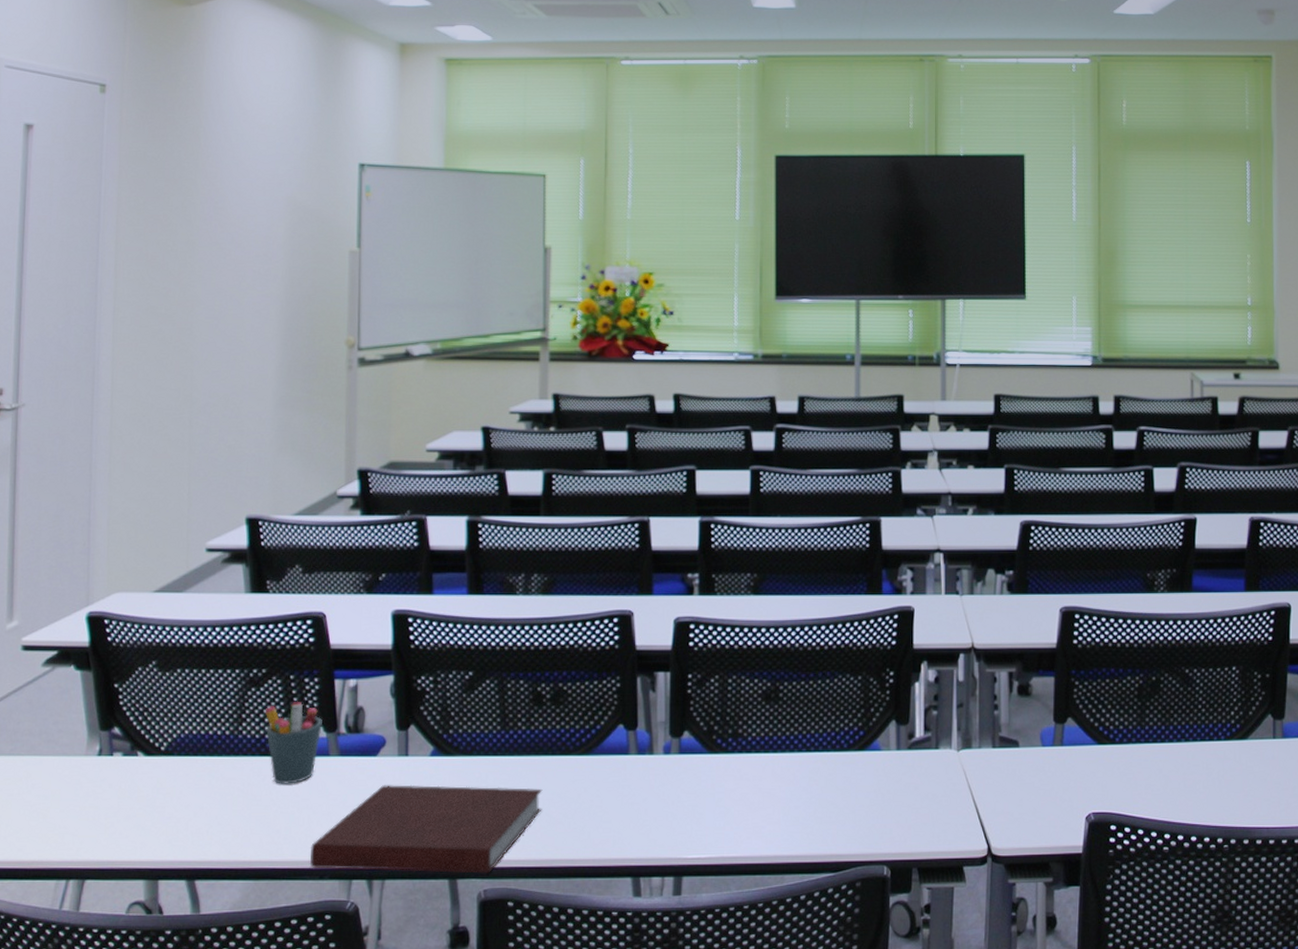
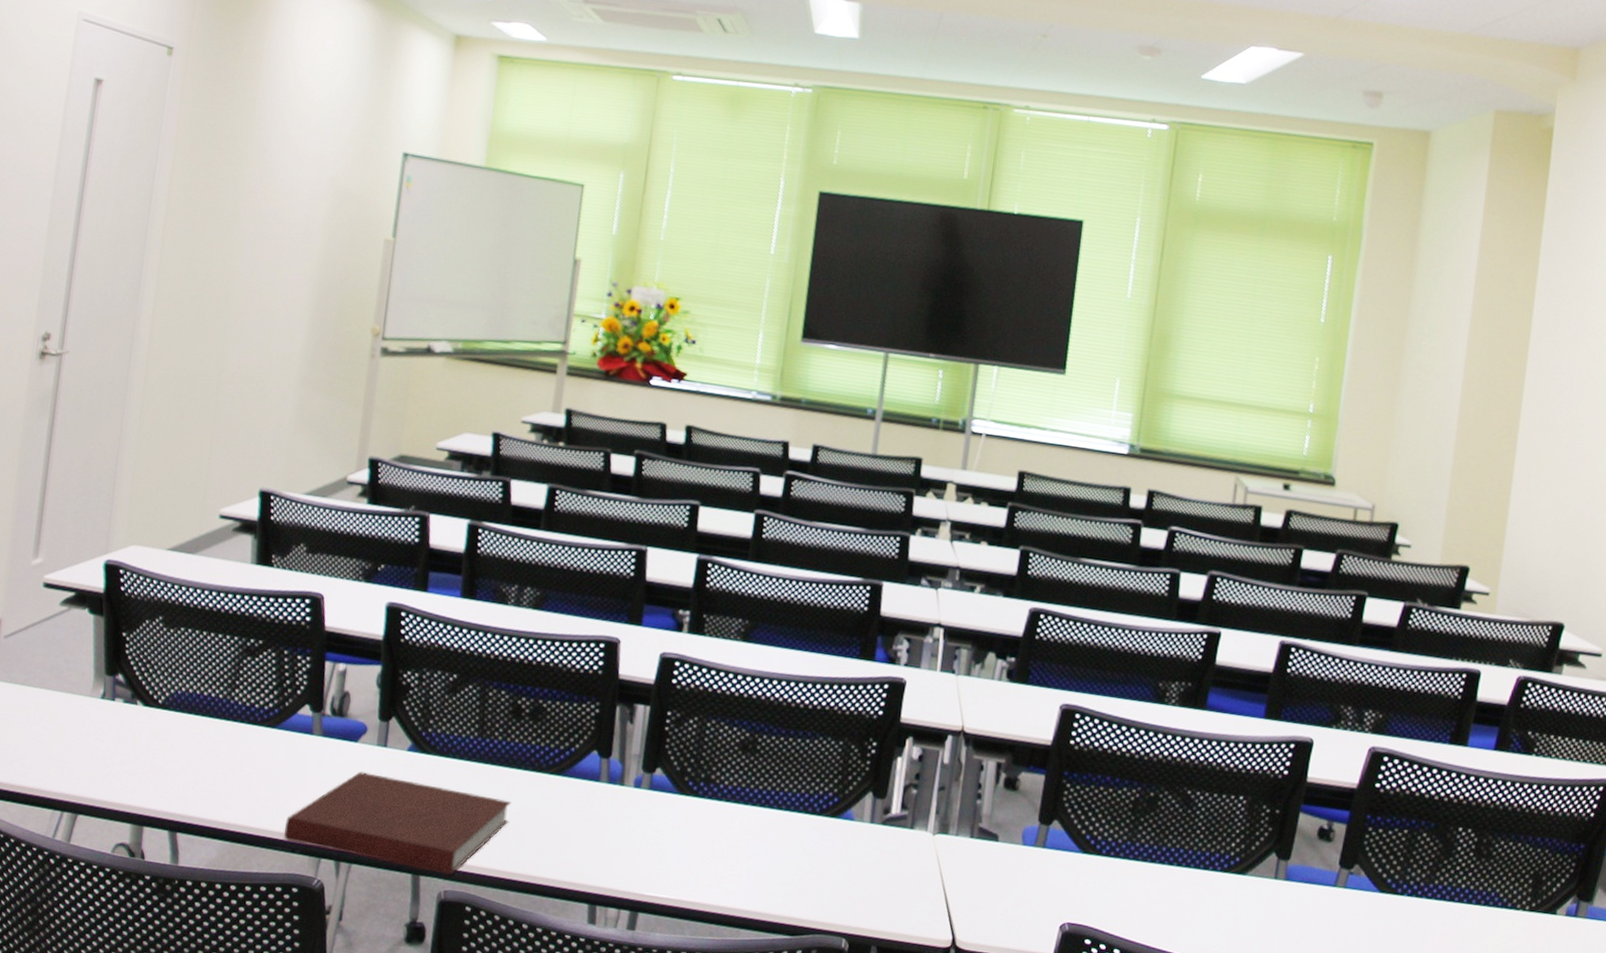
pen holder: present [264,701,322,784] -> none [256,676,310,756]

